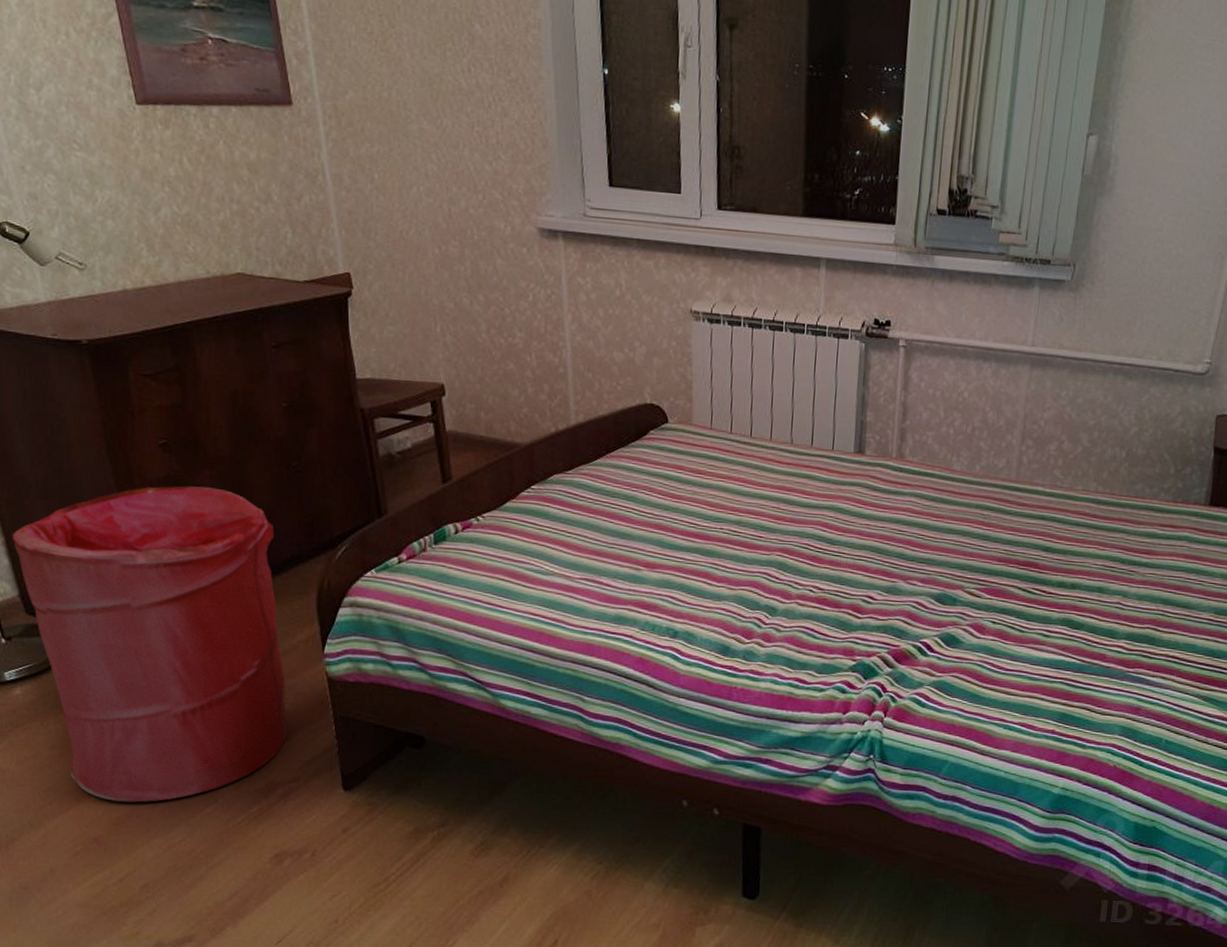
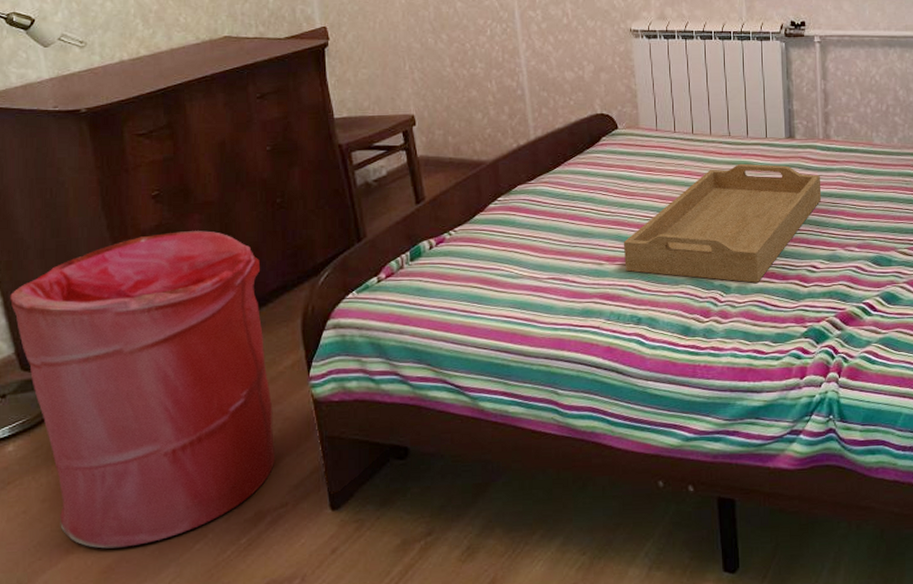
serving tray: none [664,475,889,608] -> present [623,163,822,283]

